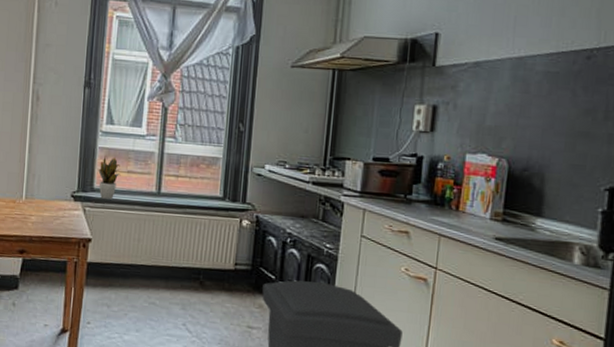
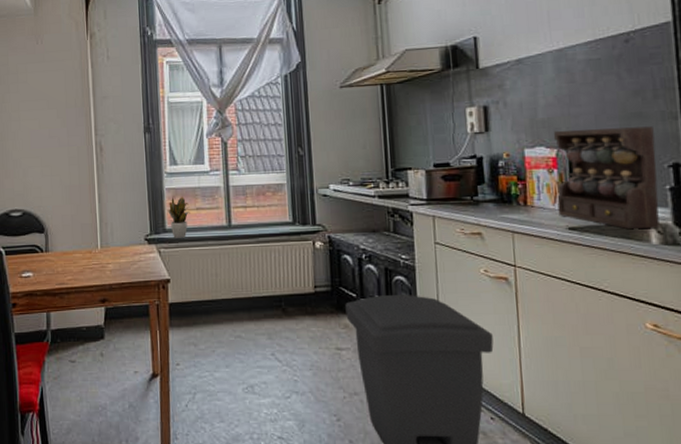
spice rack: none [488,139,598,250] -> present [554,126,660,230]

